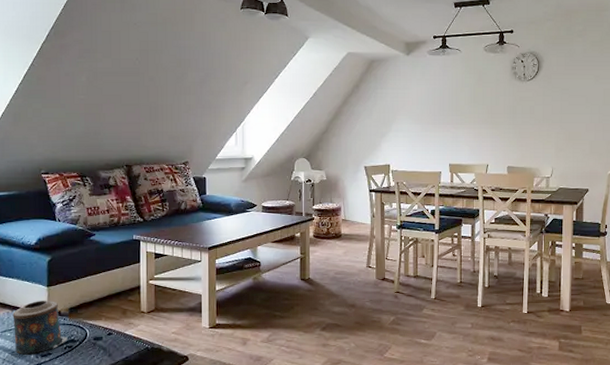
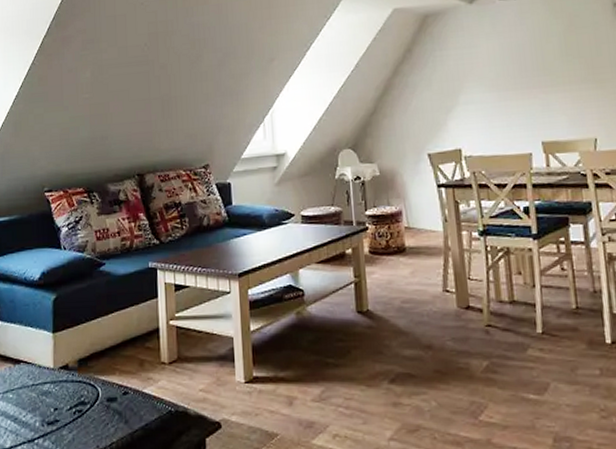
candle: present [12,300,68,355] -> none [15,350,77,423]

